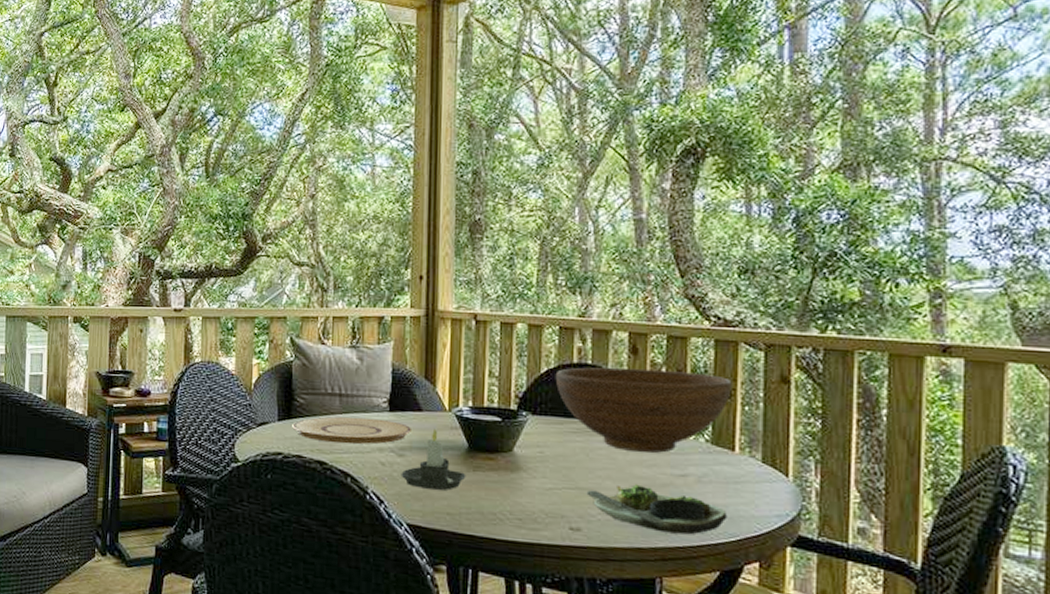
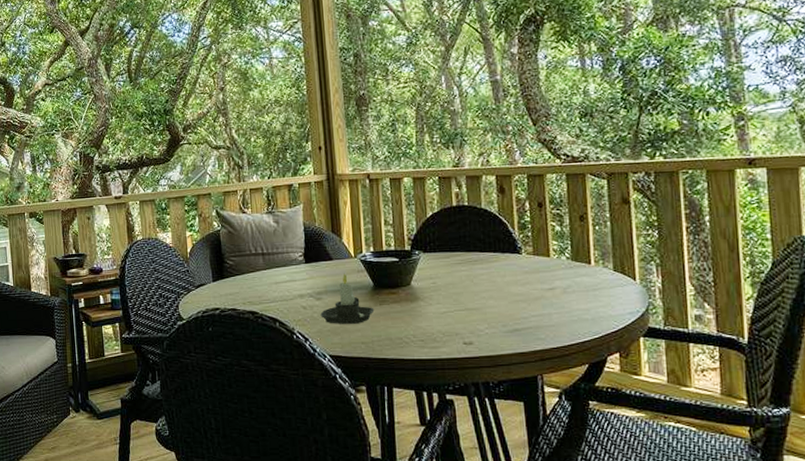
plate: present [292,416,411,444] -> none [225,270,325,295]
fruit bowl: present [555,367,732,453] -> none [439,203,584,274]
salad plate: present [586,484,728,535] -> none [474,300,590,338]

